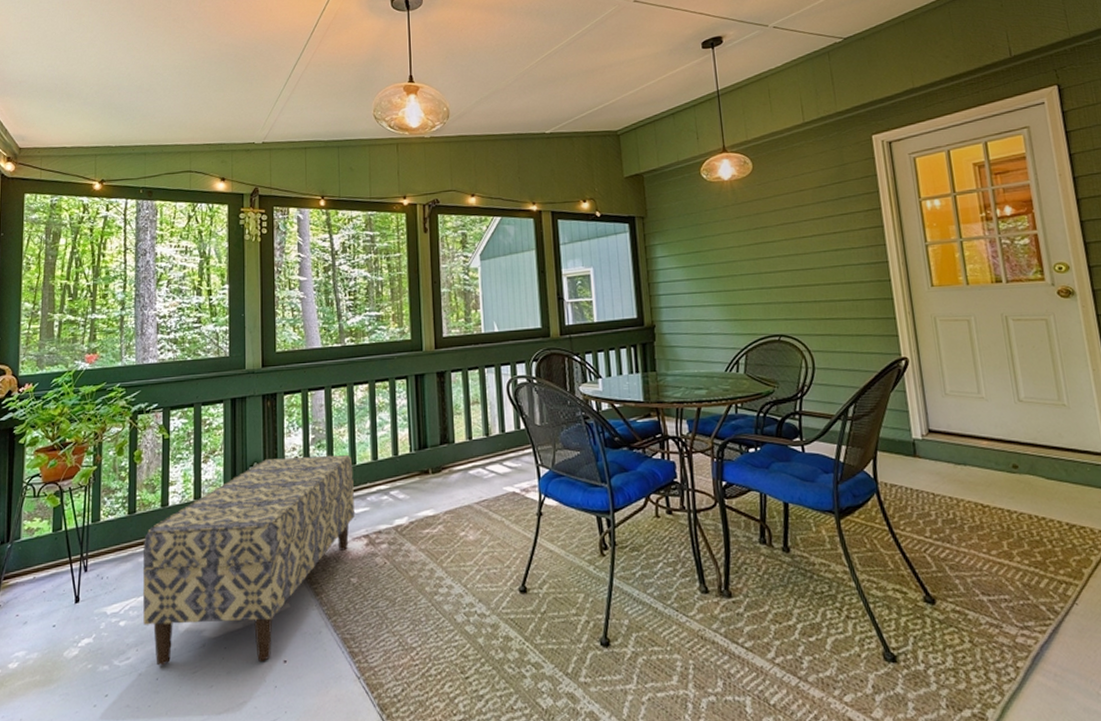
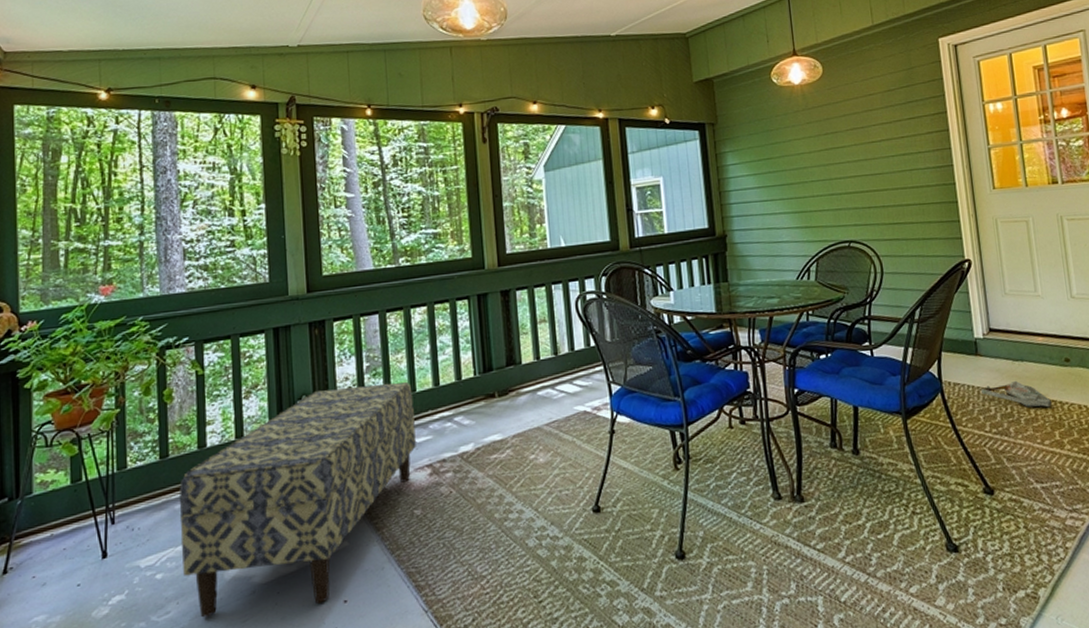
bag: none [920,485,998,516] -> present [981,380,1052,408]

